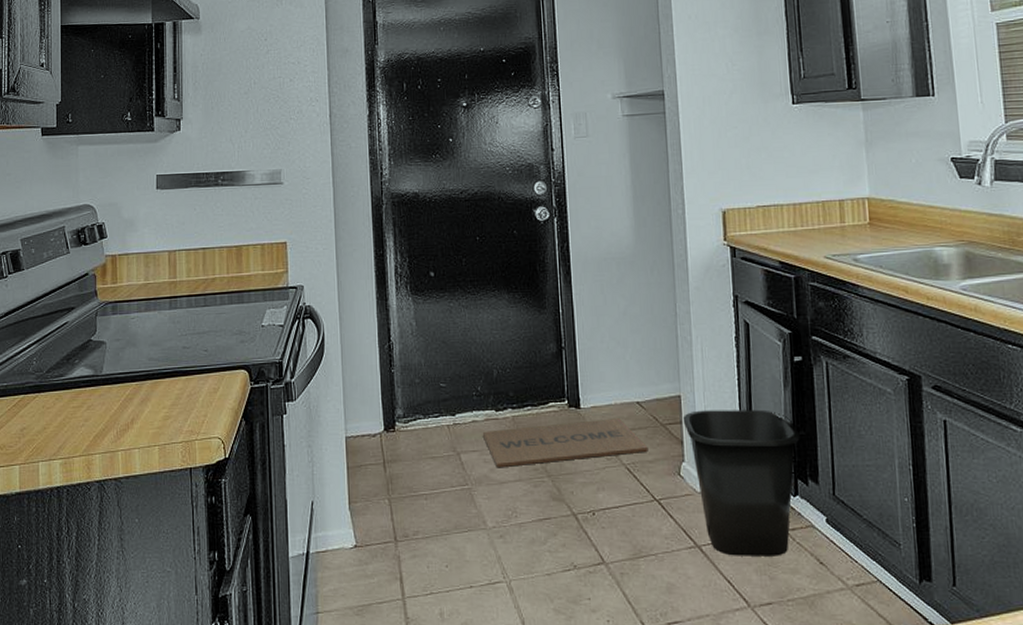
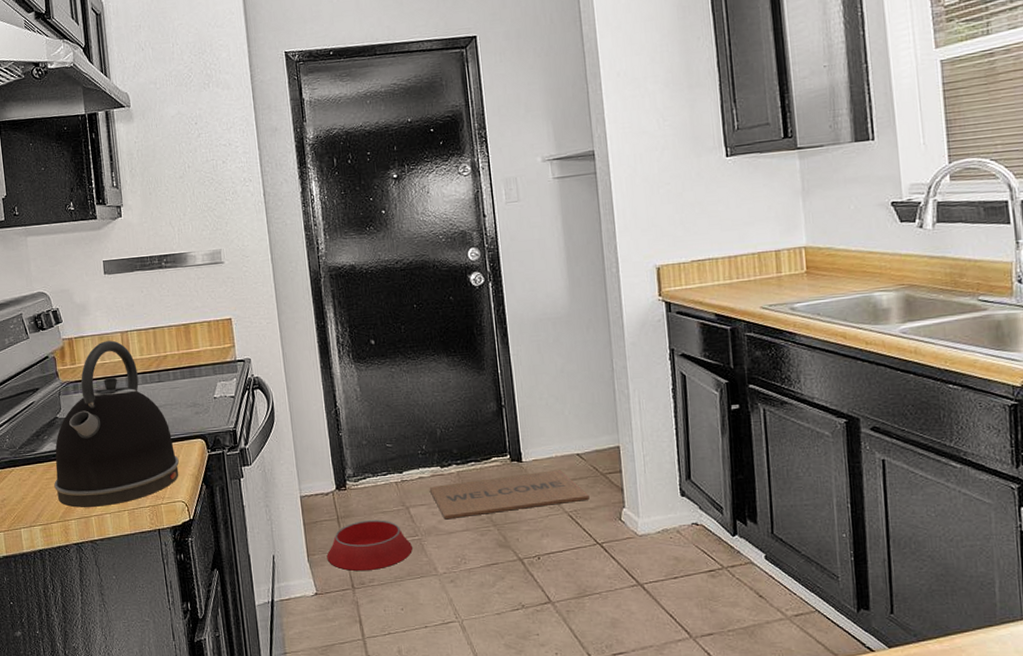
kettle: none [81,259,219,440] -> present [54,340,179,508]
pet bowl: none [369,466,461,521] -> present [326,520,412,571]
waste bin: present [682,410,800,556] -> none [622,456,738,592]

